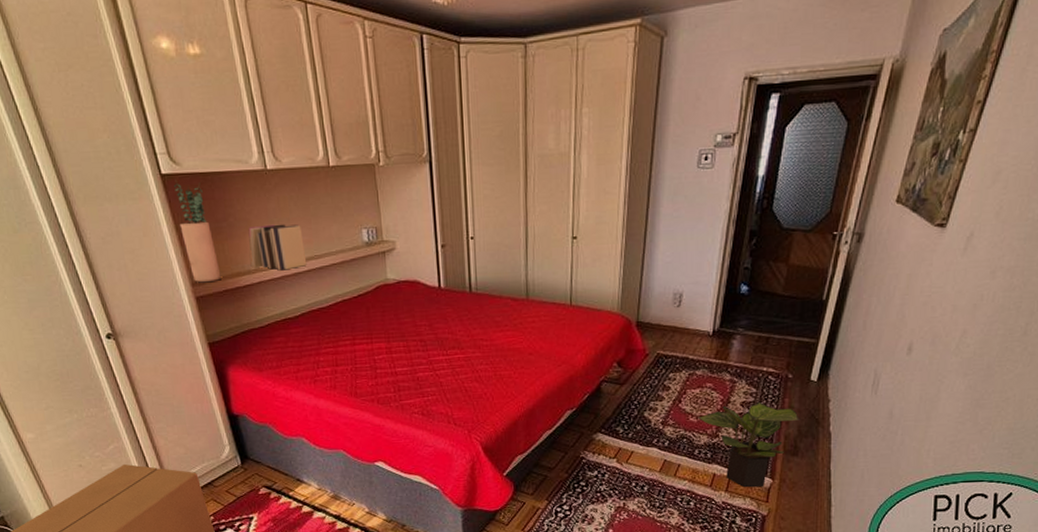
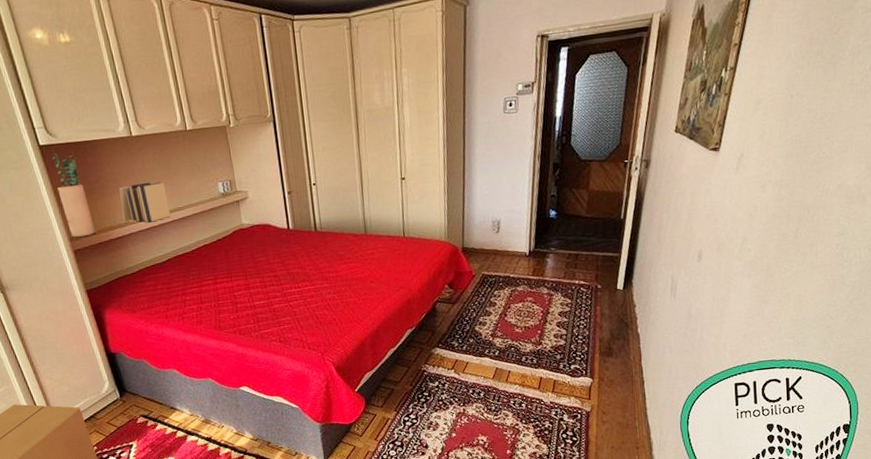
potted plant: present [696,401,801,488] -> none [521,310,612,387]

